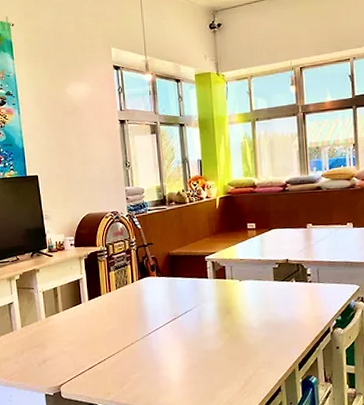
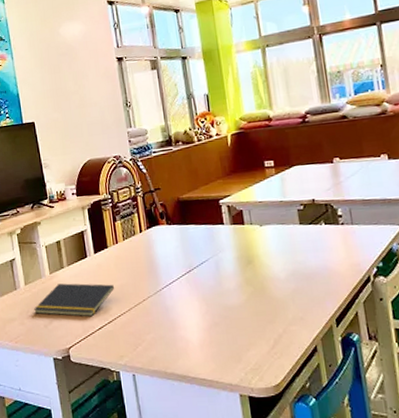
notepad: none [29,326,106,358] -> present [34,283,115,317]

